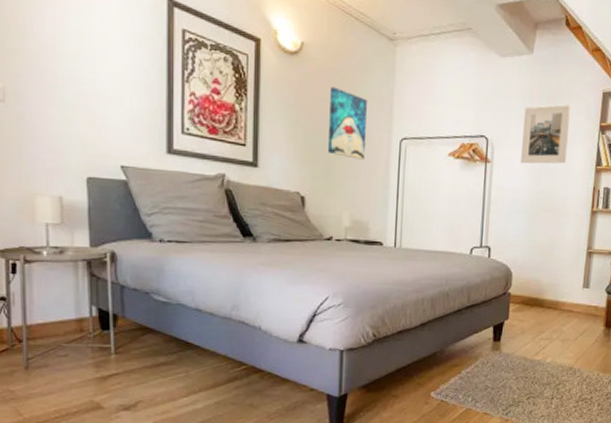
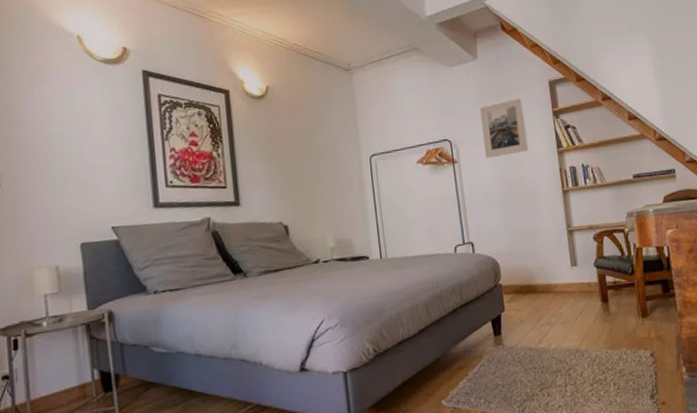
wall art: present [327,87,367,160] -> none [298,120,339,182]

